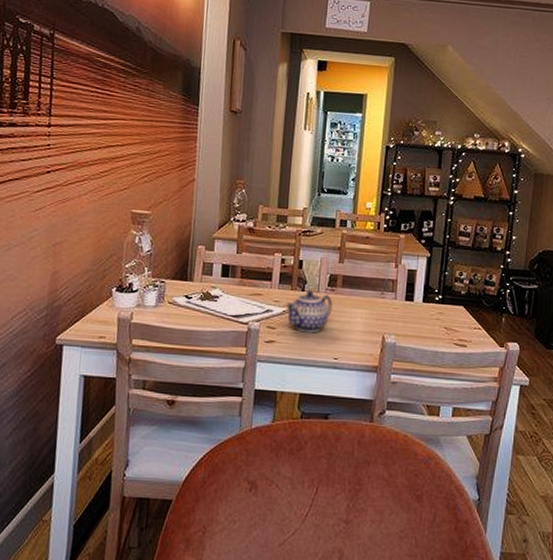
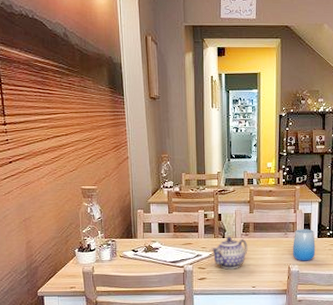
cup: none [389,289,420,332] -> present [293,229,316,261]

